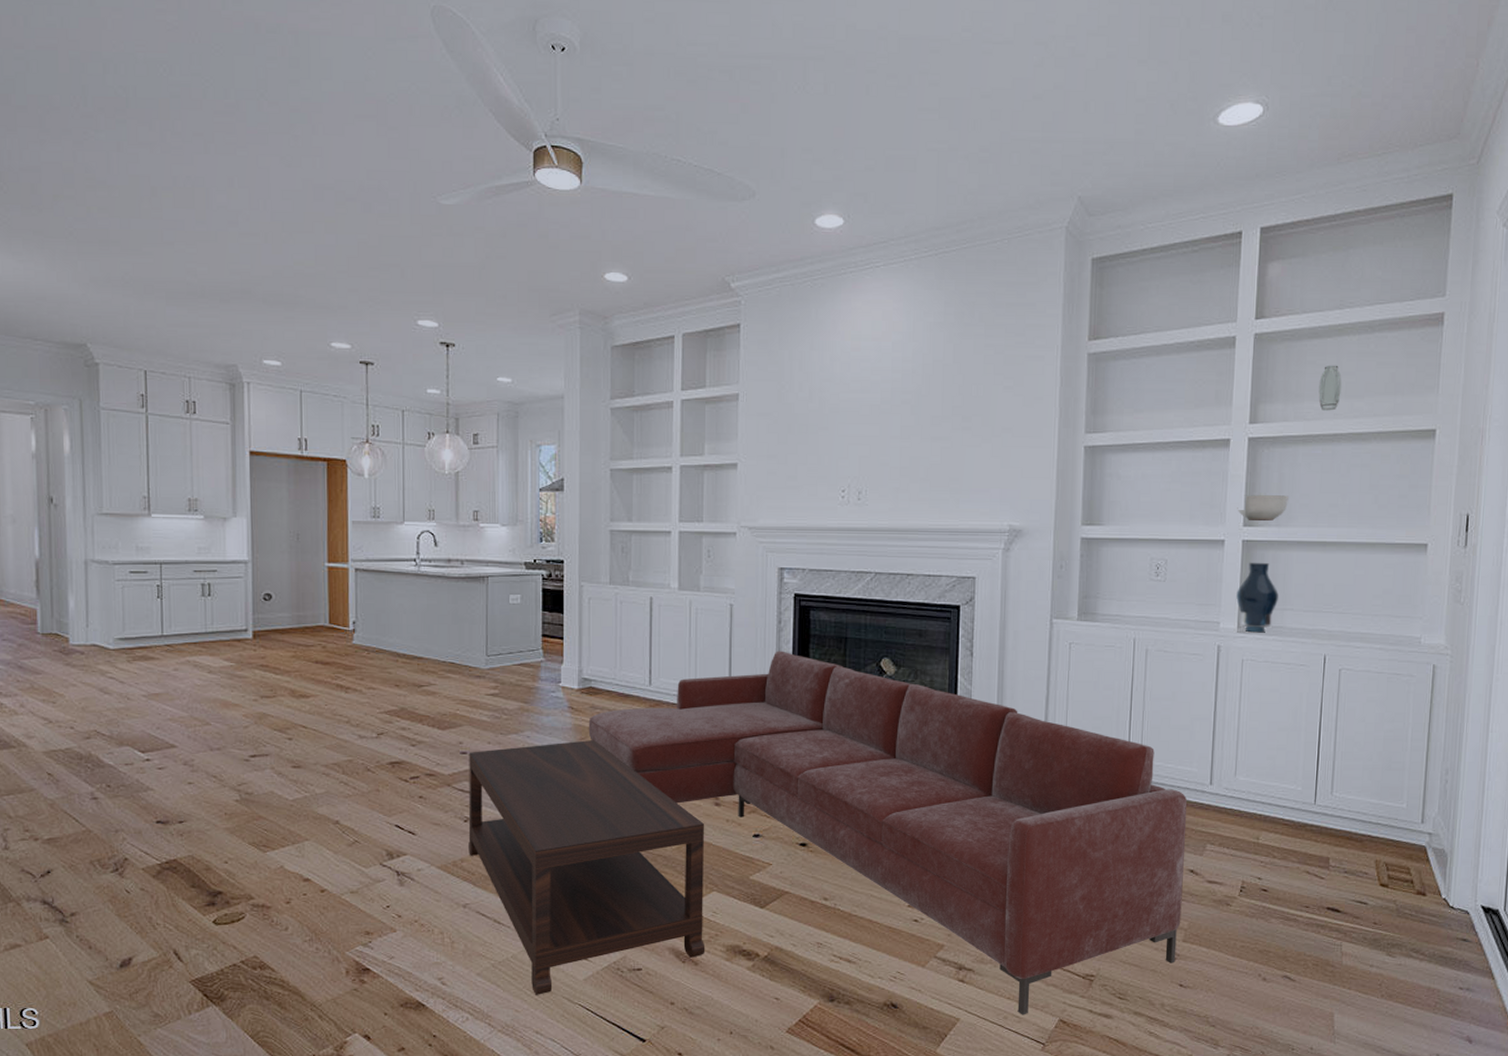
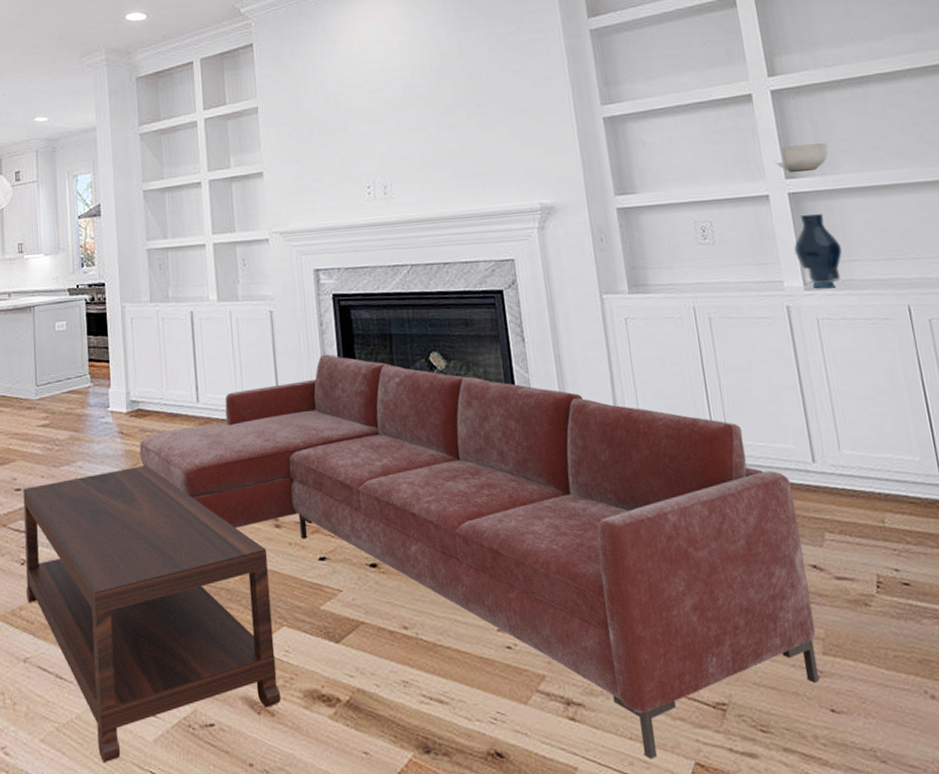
vase: present [1318,365,1342,411] -> none [831,10,858,56]

